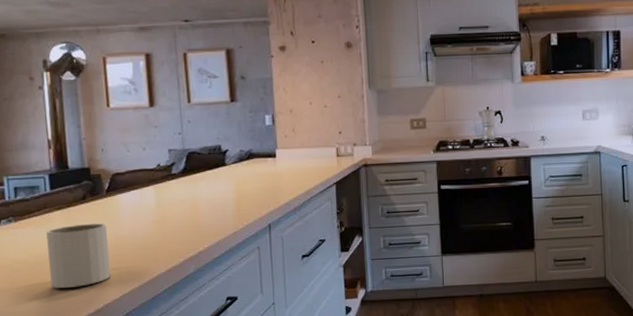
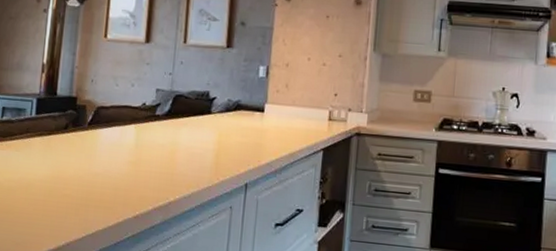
mug: present [46,223,111,288] -> none [18,153,83,220]

